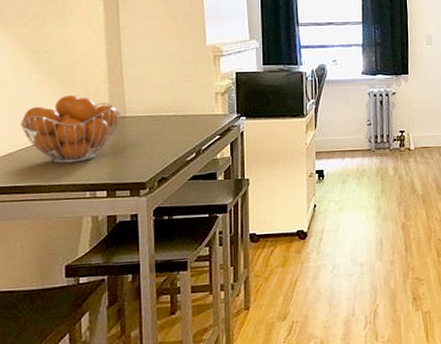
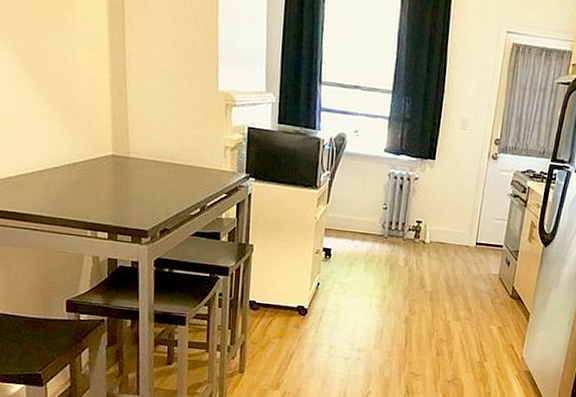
fruit basket: present [20,94,121,163] -> none [20,123,124,198]

